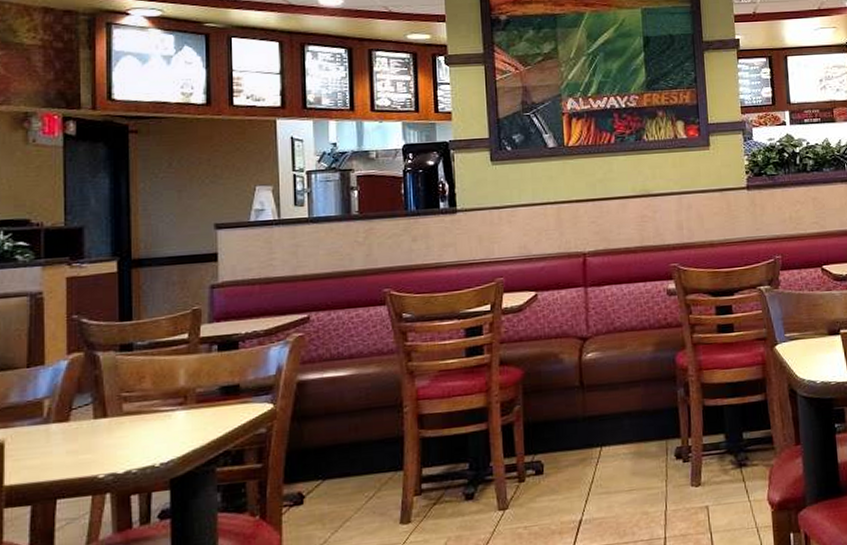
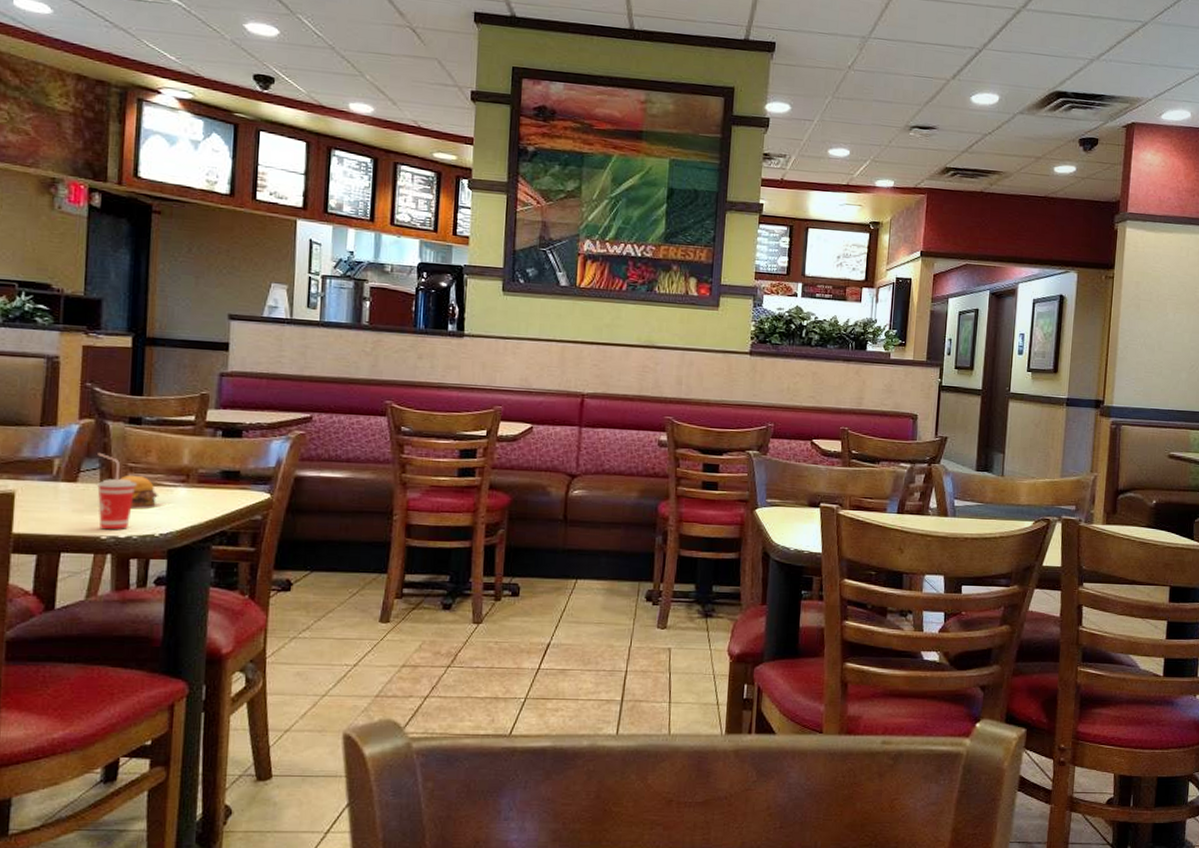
beverage cup: none [89,386,132,468] -> present [96,452,137,530]
cheeseburger: none [90,405,170,445] -> present [95,476,171,510]

